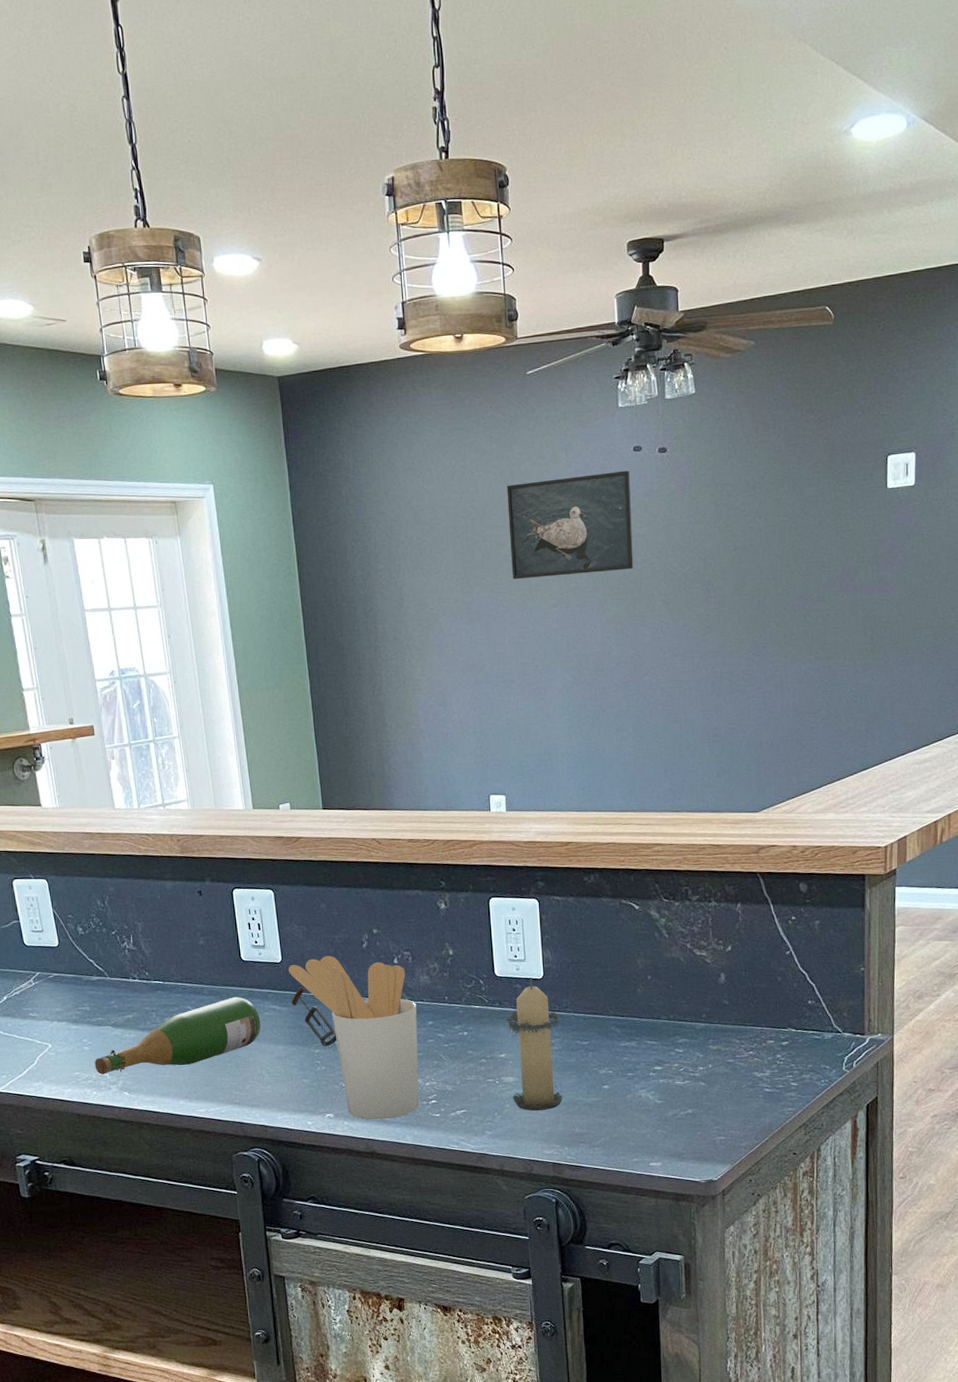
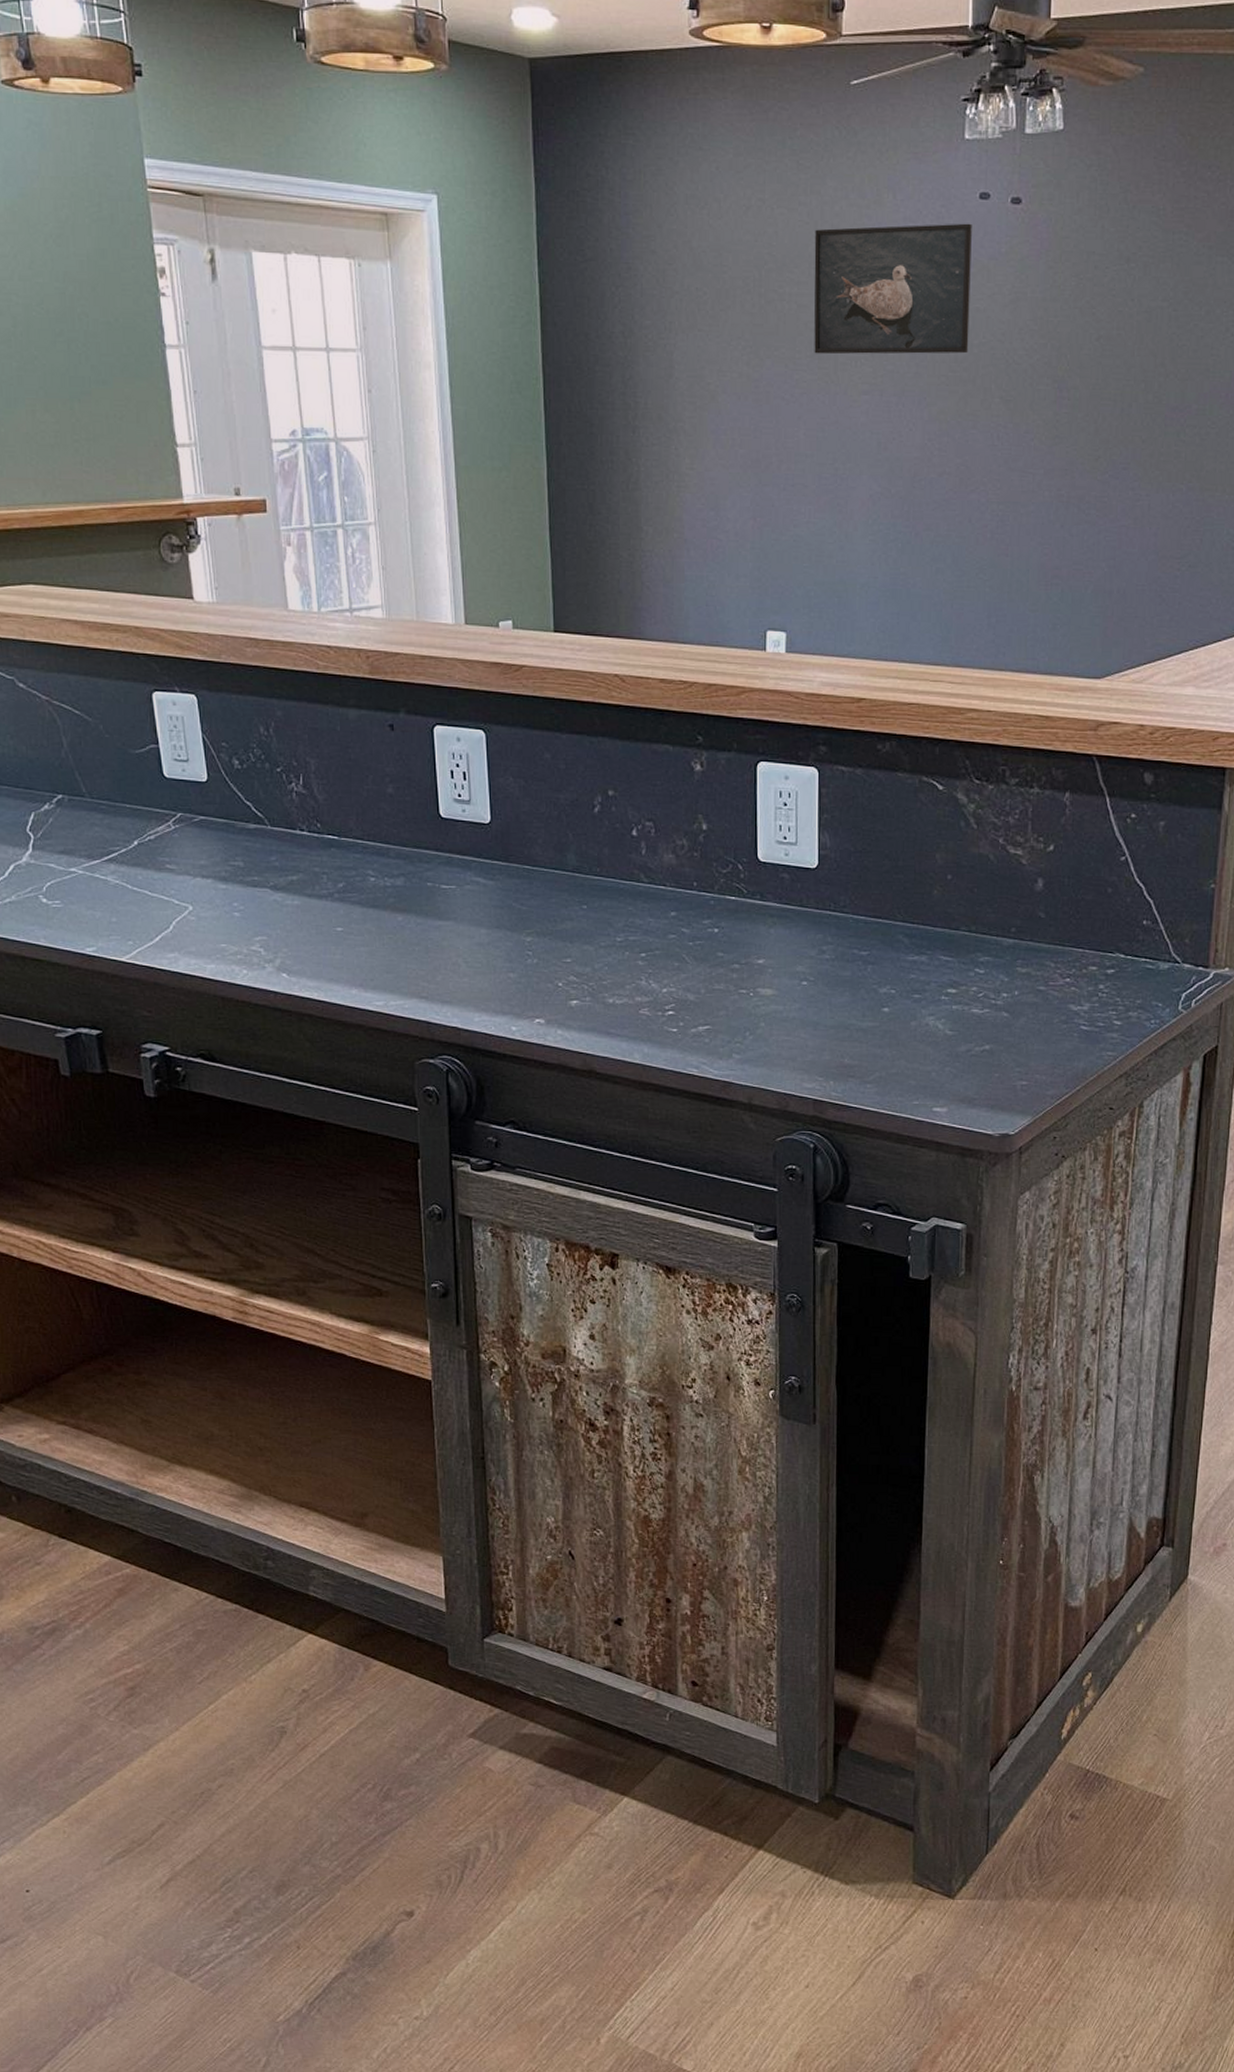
wine bottle: present [94,986,337,1075] -> none [246,855,555,949]
utensil holder: present [289,955,419,1120] -> none [499,819,657,1031]
candle: present [506,978,563,1111] -> none [767,866,836,1034]

